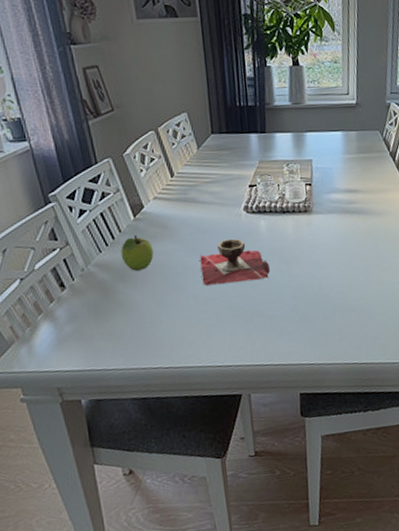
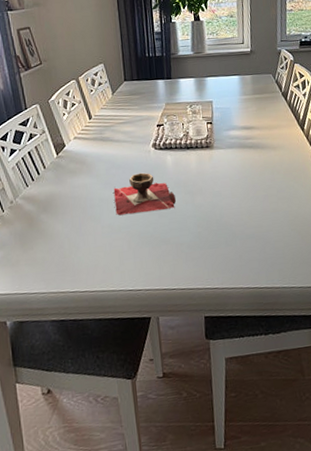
fruit: present [120,234,154,271] -> none [44,170,73,203]

